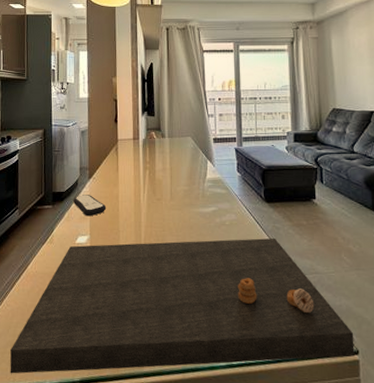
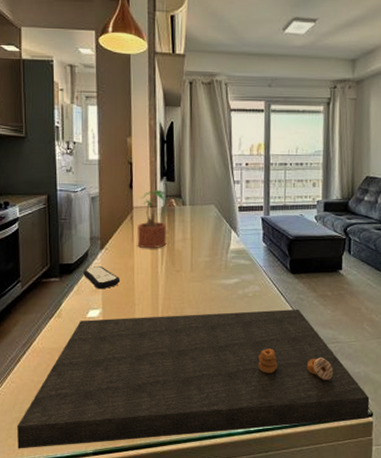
potted plant: none [121,124,148,179] -> present [137,190,167,249]

